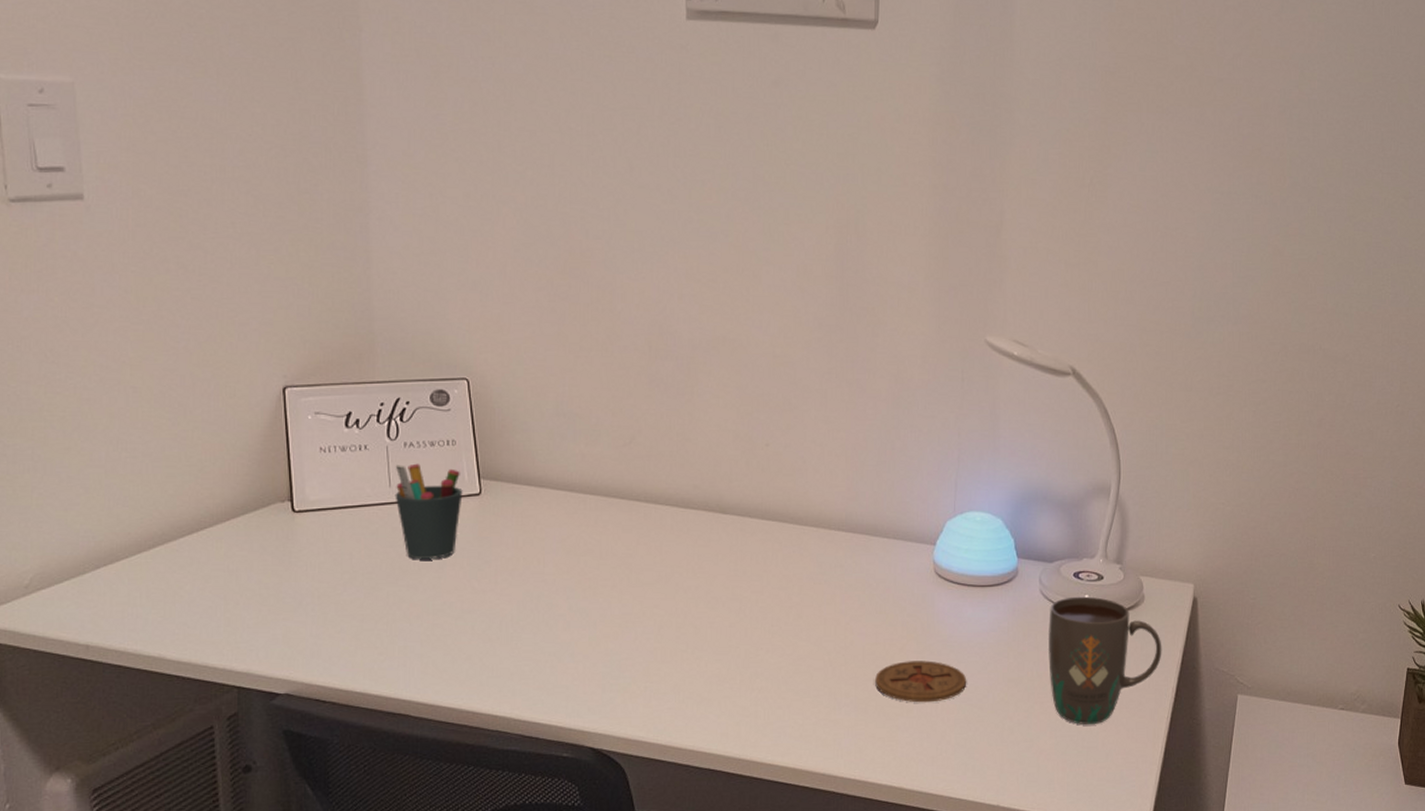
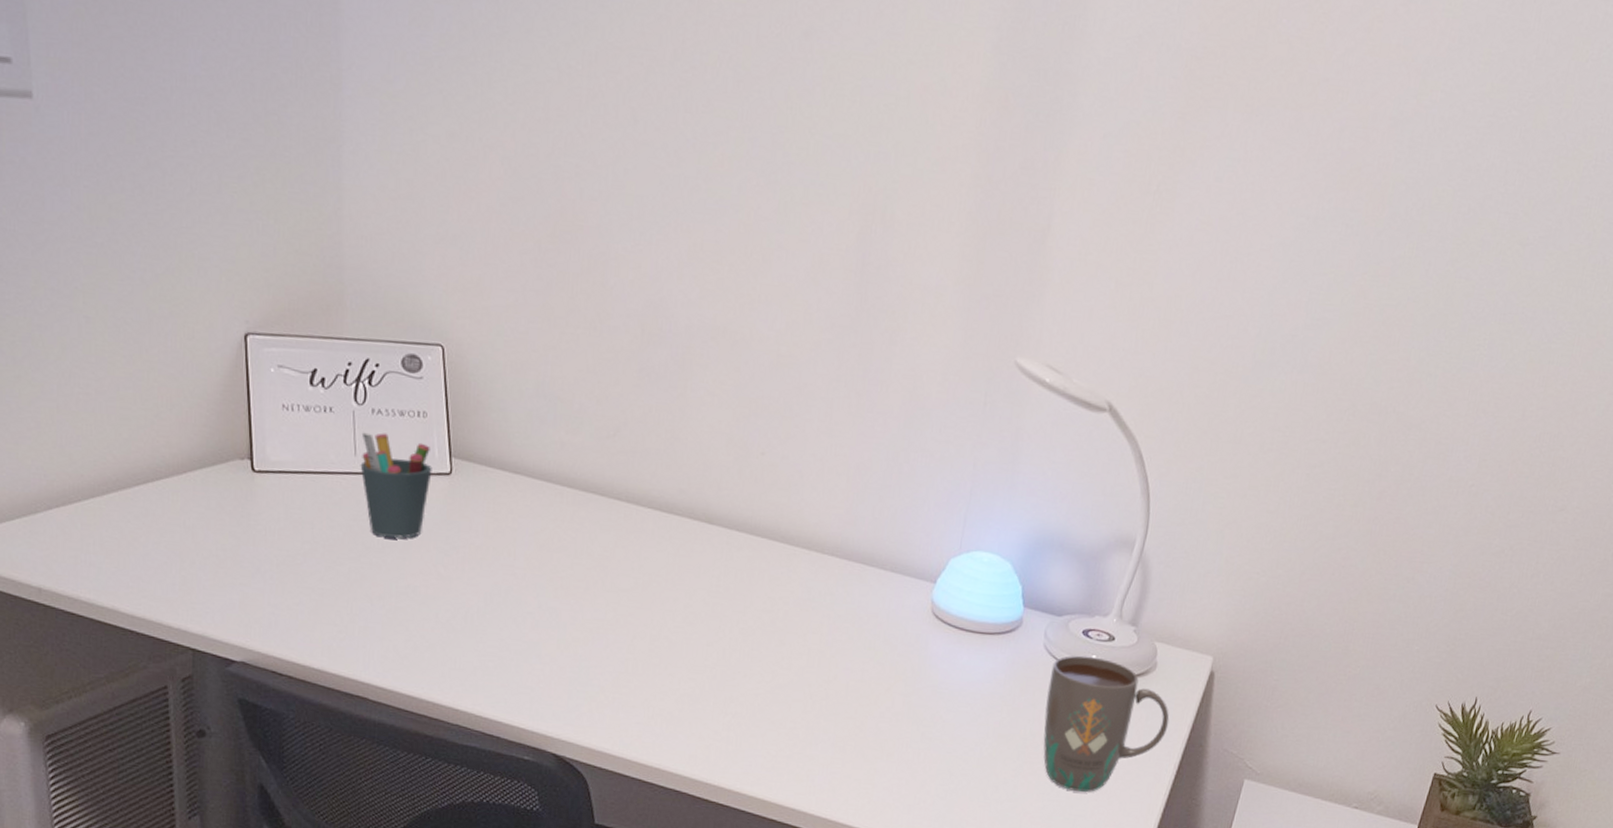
coaster: present [875,660,967,703] -> none [856,703,955,749]

